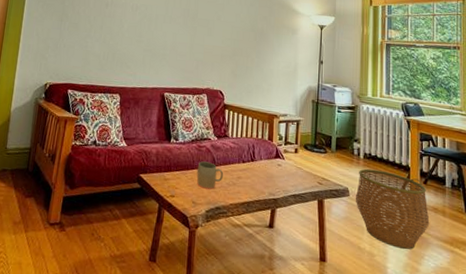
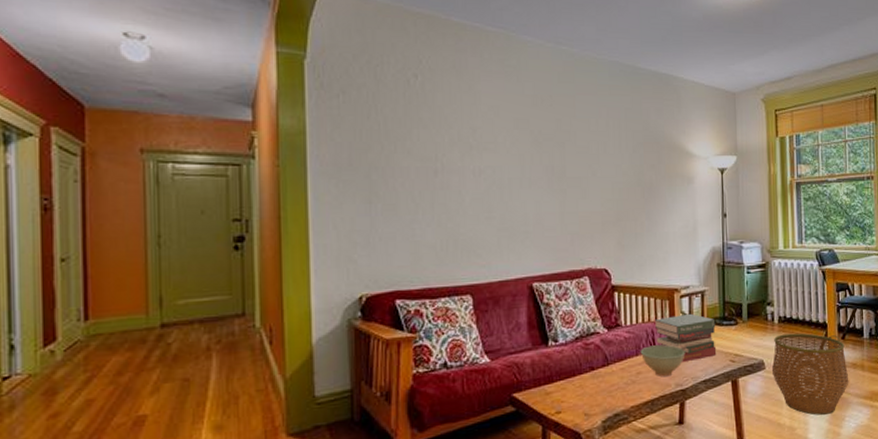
mug: present [196,161,224,189] -> none [586,361,620,395]
bowl: none [241,157,280,185] -> present [640,344,685,377]
books: none [252,136,308,176] -> present [652,313,717,361]

